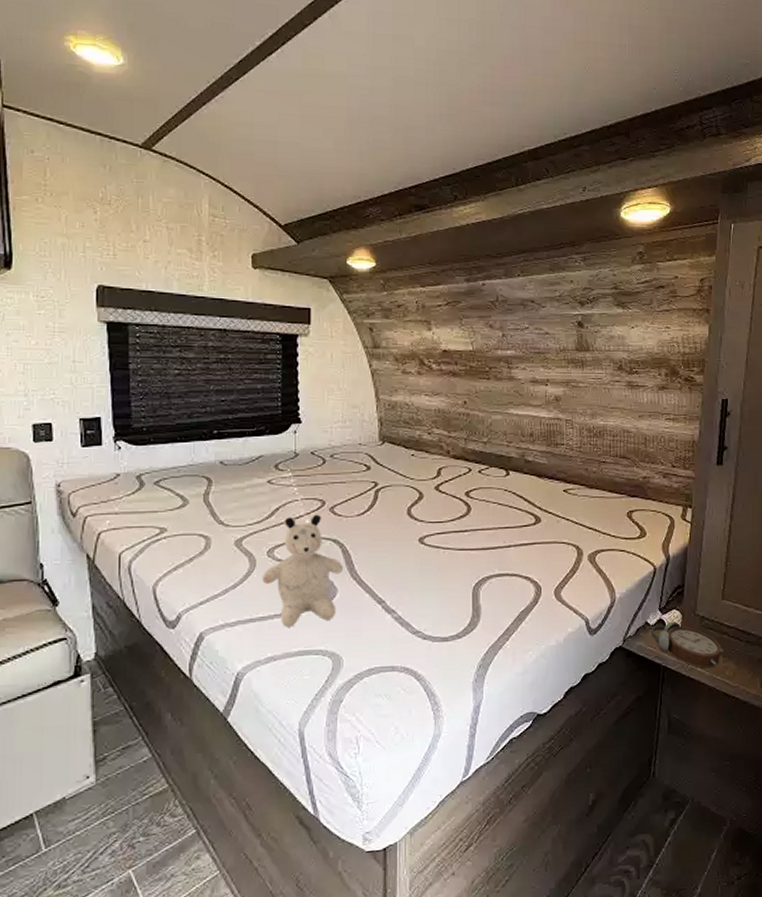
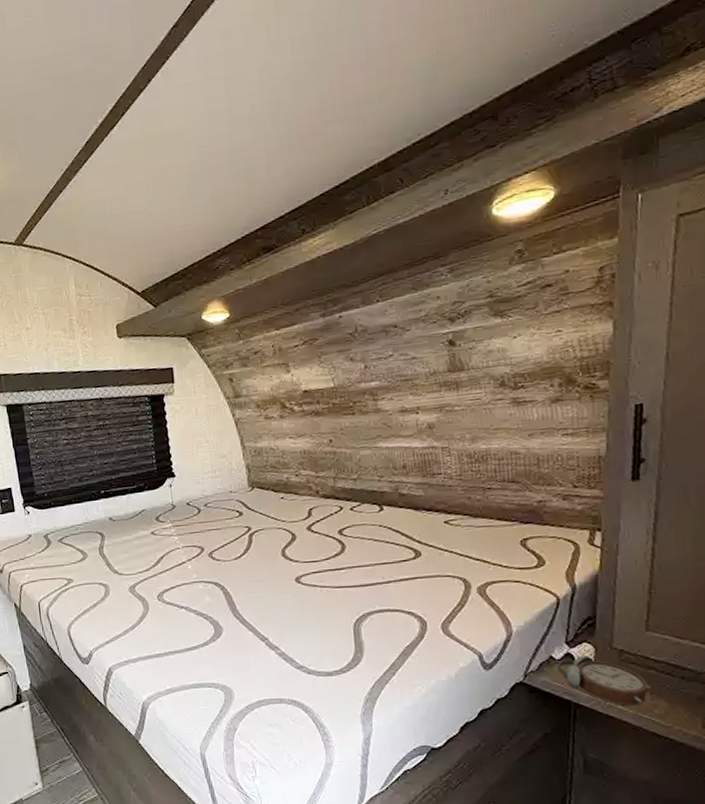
stuffed animal: present [262,514,344,627] -> none [155,560,227,663]

